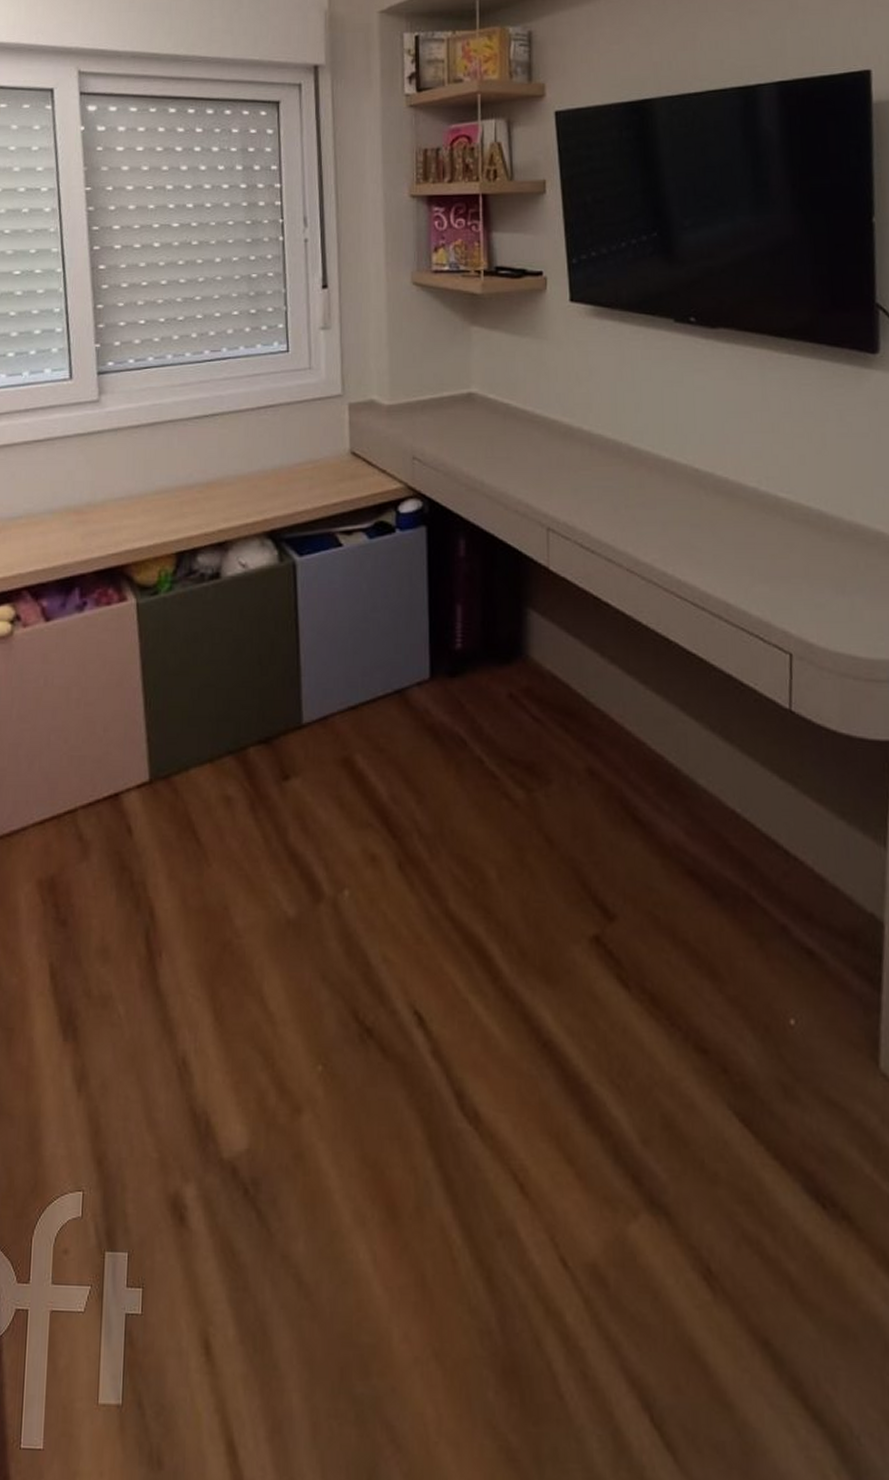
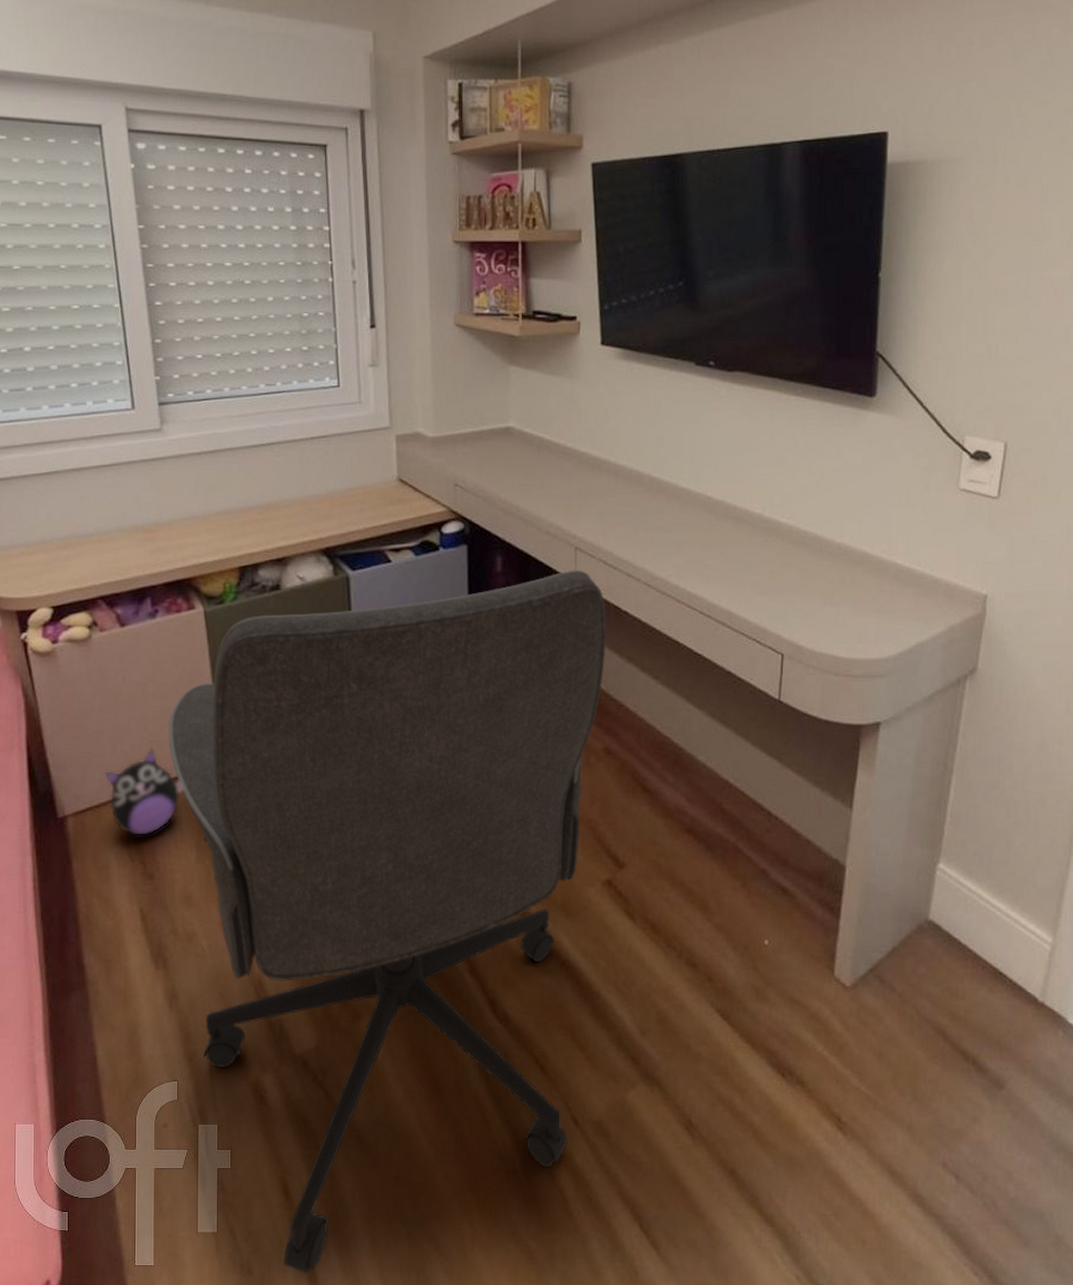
plush toy: none [18,765,104,873] -> present [104,748,183,837]
office chair: none [91,554,586,1470] -> present [169,570,607,1274]

